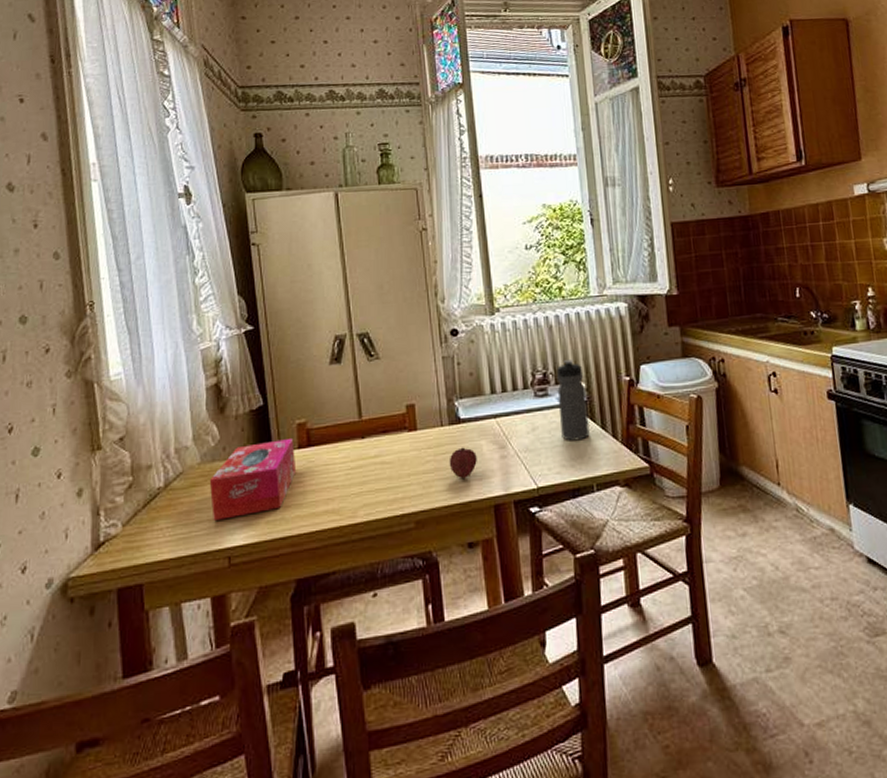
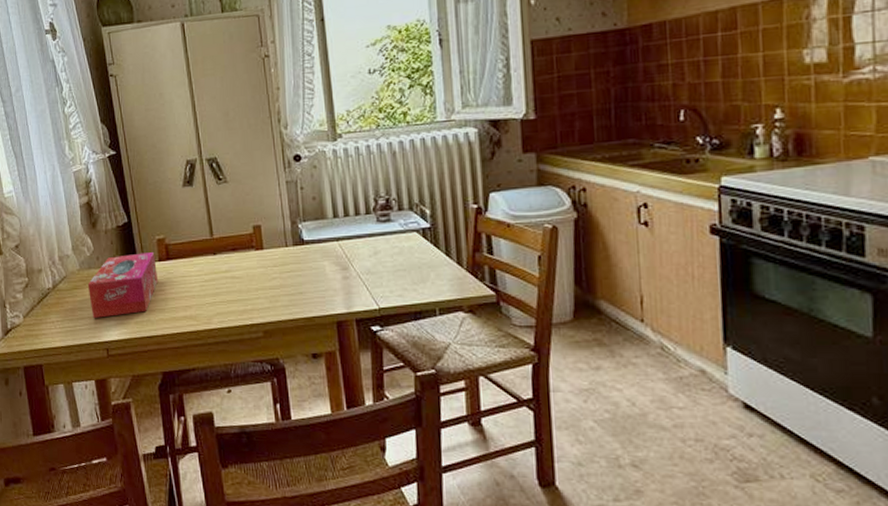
fruit: present [449,447,477,480] -> none [293,267,320,297]
water bottle: present [556,360,590,441] -> none [399,186,433,266]

